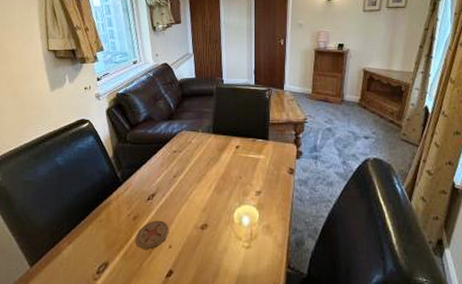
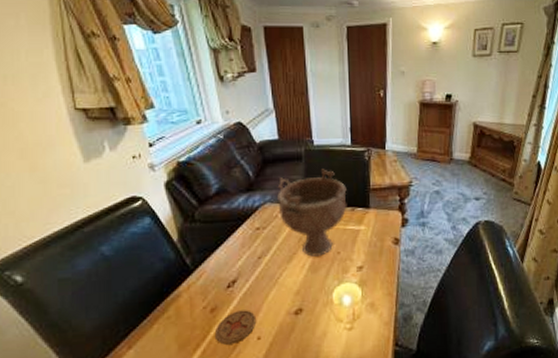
decorative bowl: none [192,104,249,179] -> present [277,169,347,257]

